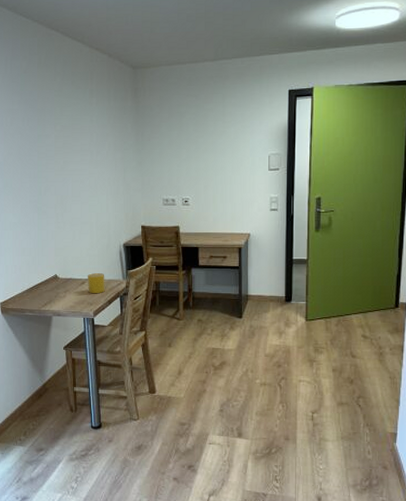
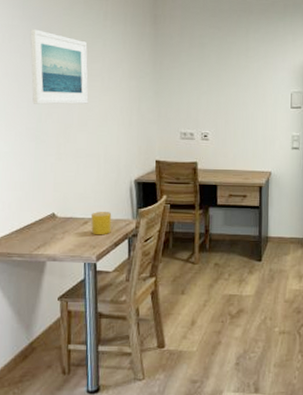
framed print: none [28,112,80,179] -> present [30,29,89,105]

